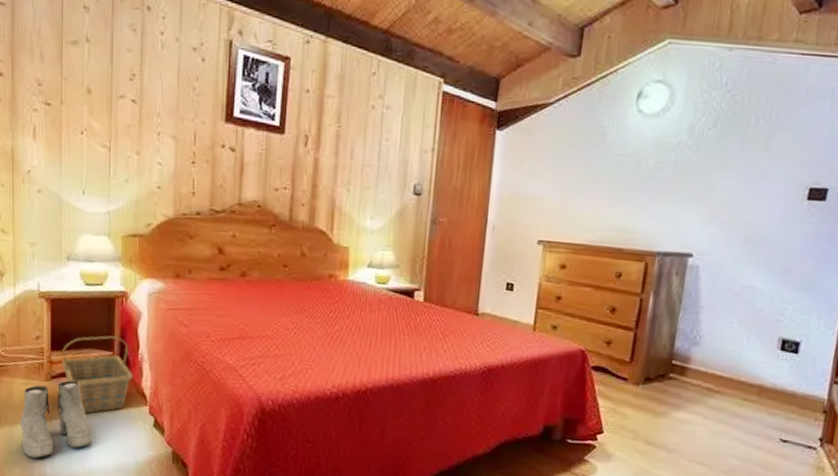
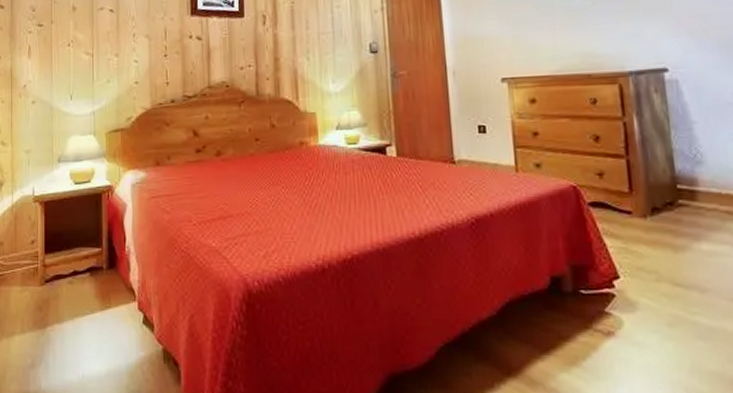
boots: present [20,380,91,459] -> none [17,281,84,371]
basket: present [61,335,133,414] -> none [54,232,121,316]

